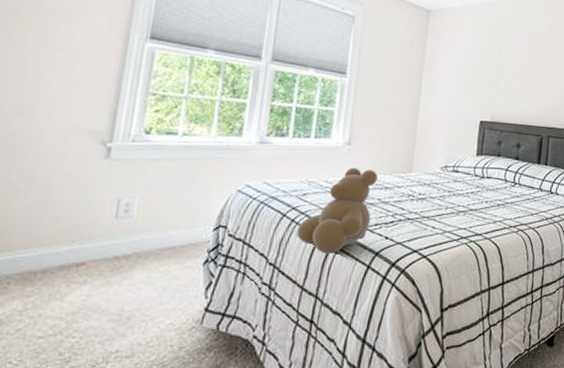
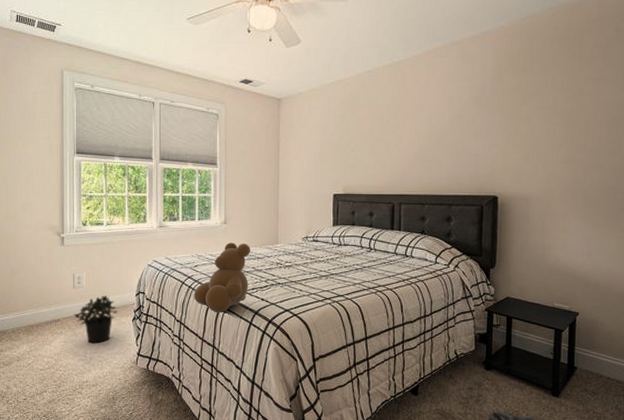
potted plant: none [109,229,183,297] -> present [73,295,118,344]

